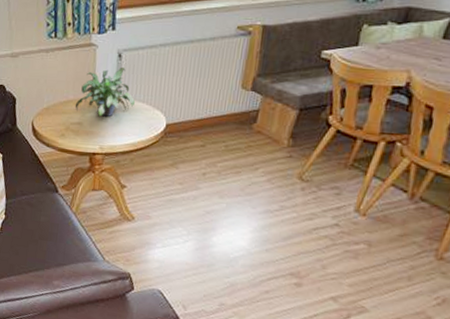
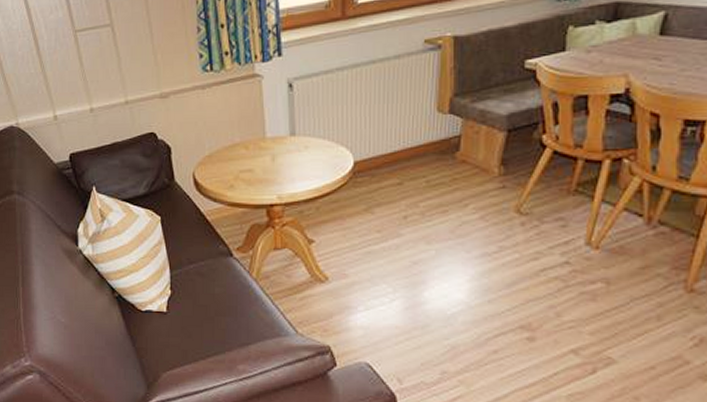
potted plant: present [75,67,135,117] -> none [243,99,314,160]

